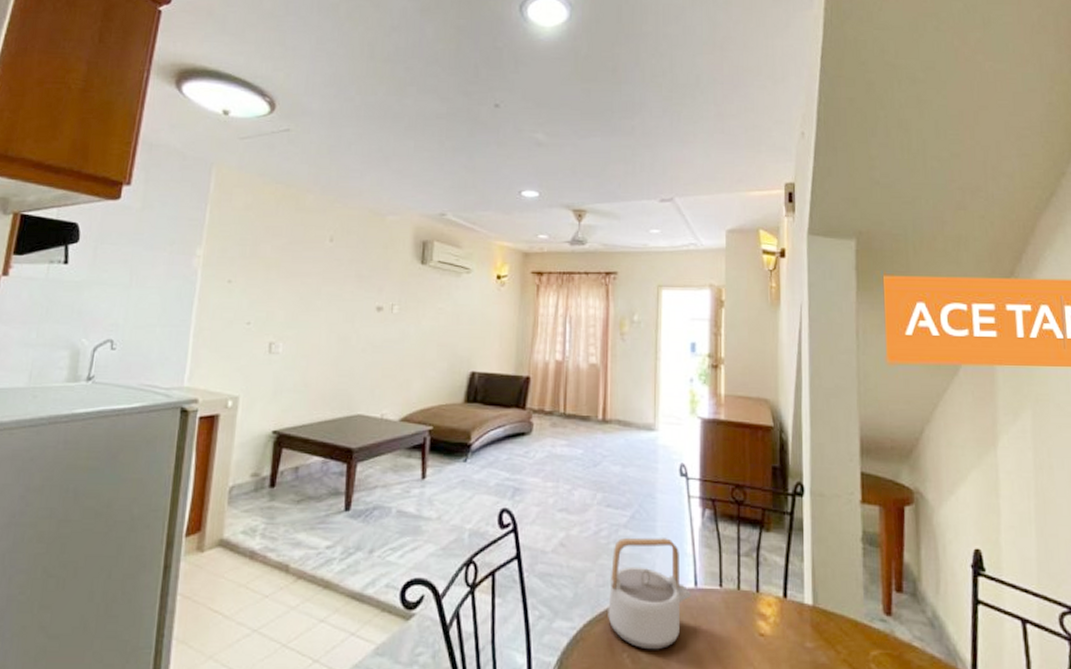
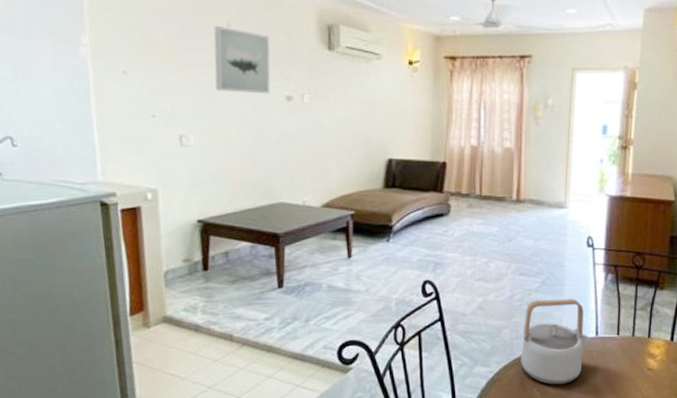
wall art: none [310,240,368,304] -> present [214,25,271,94]

